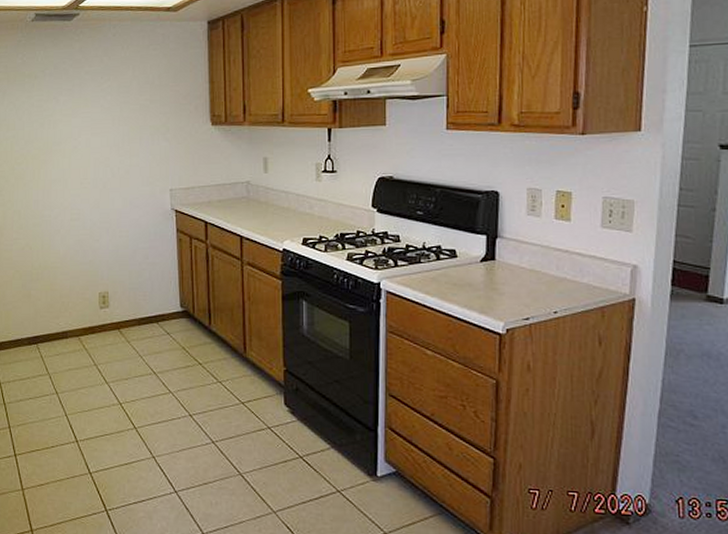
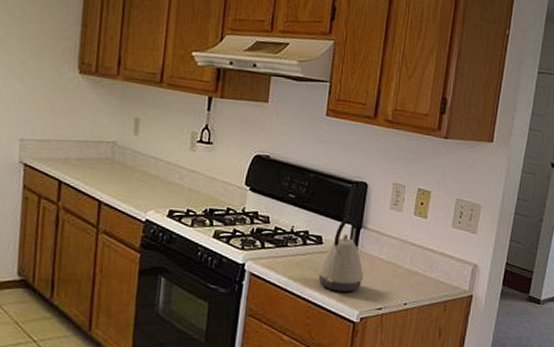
kettle: none [455,227,505,304] -> present [318,216,364,292]

